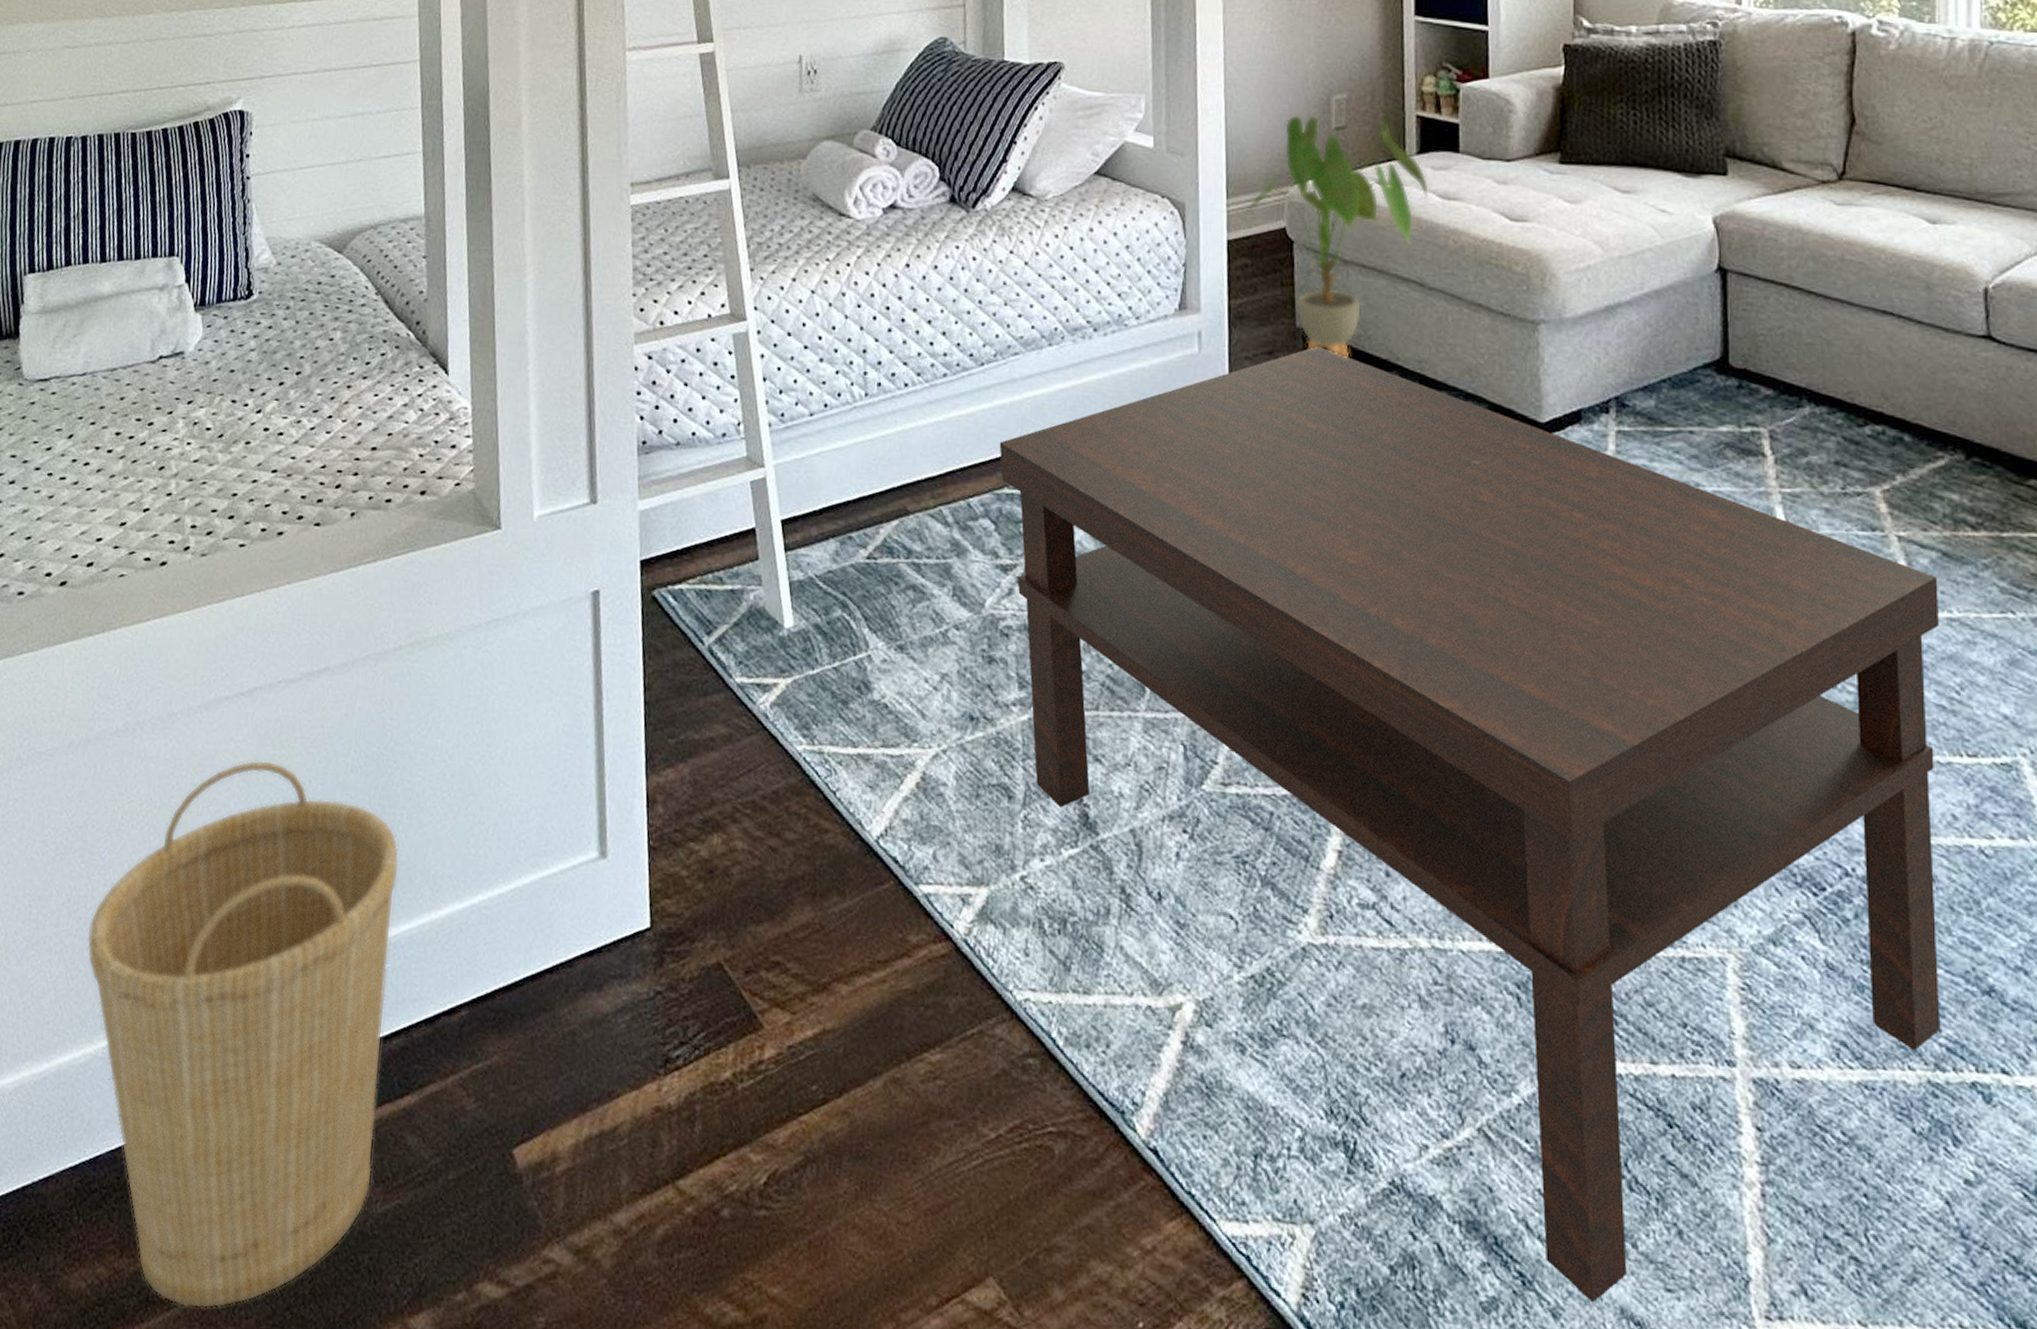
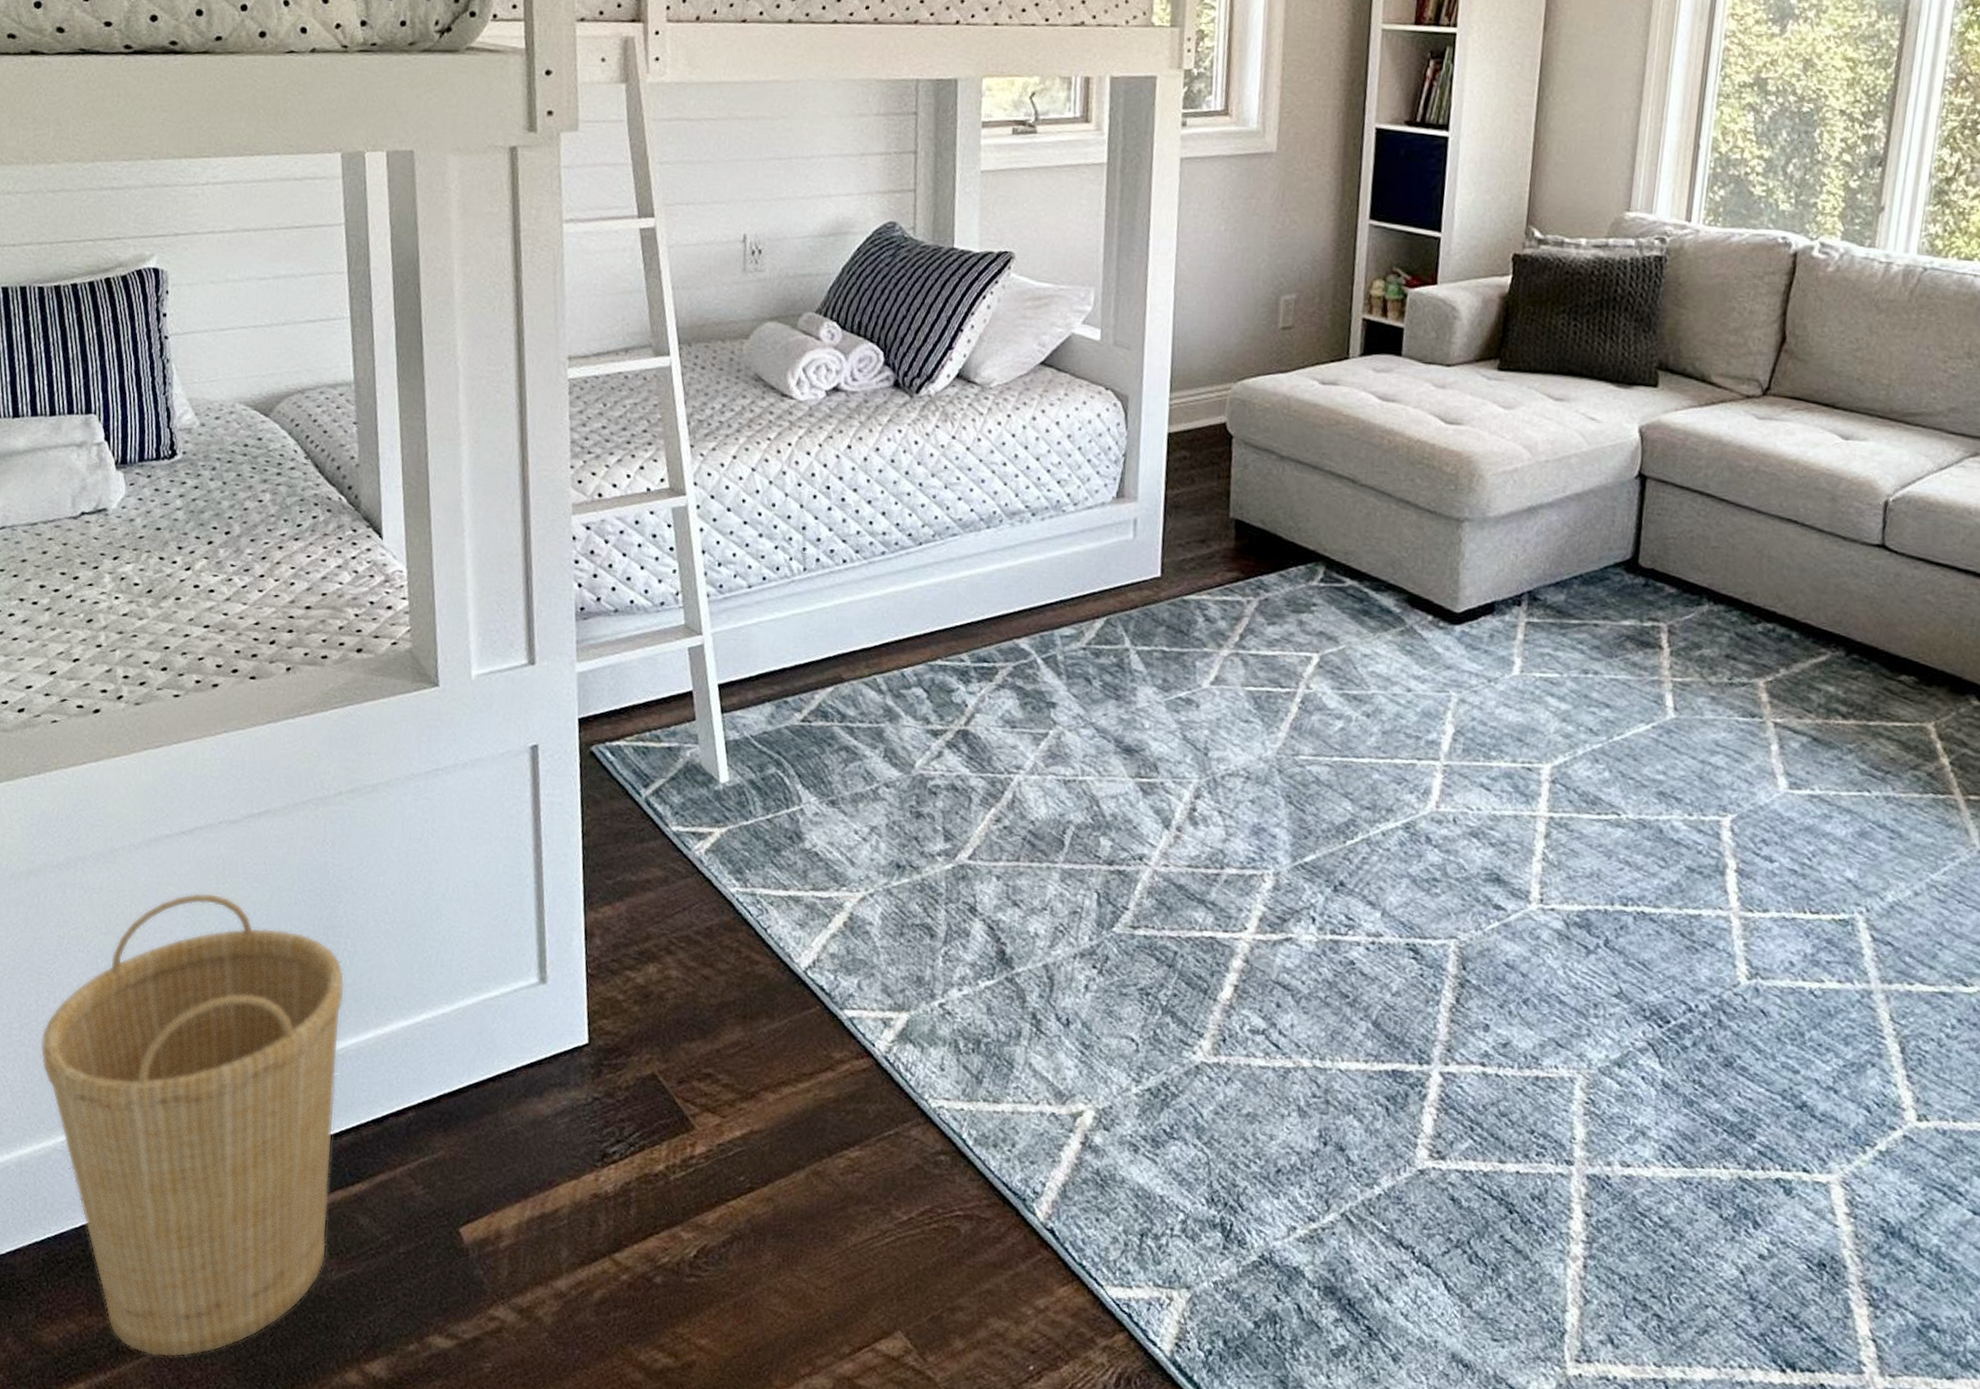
coffee table: present [999,345,1941,1303] -> none [934,535,1806,1350]
house plant: present [1241,114,1429,358] -> none [1182,313,1369,548]

